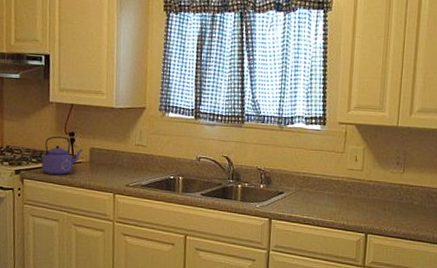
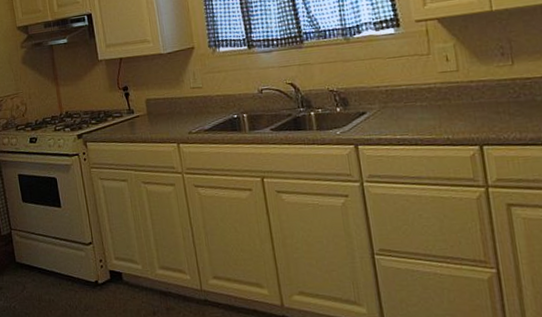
kettle: present [41,136,83,176] -> none [100,92,139,135]

